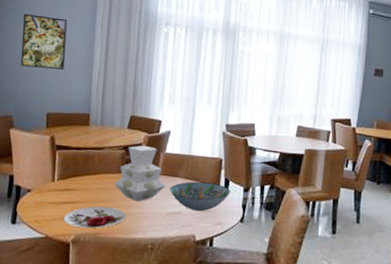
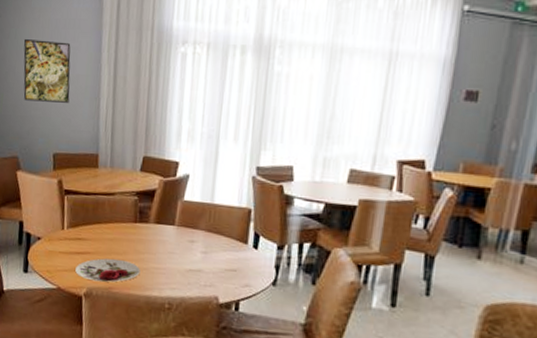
vase: present [113,145,166,202] -> none [126,191,185,256]
decorative bowl: present [170,181,231,212] -> none [189,235,262,271]

